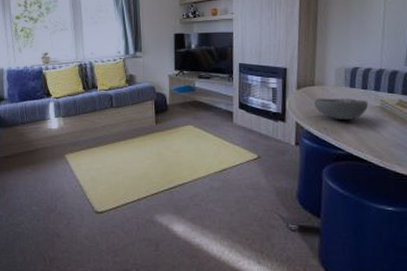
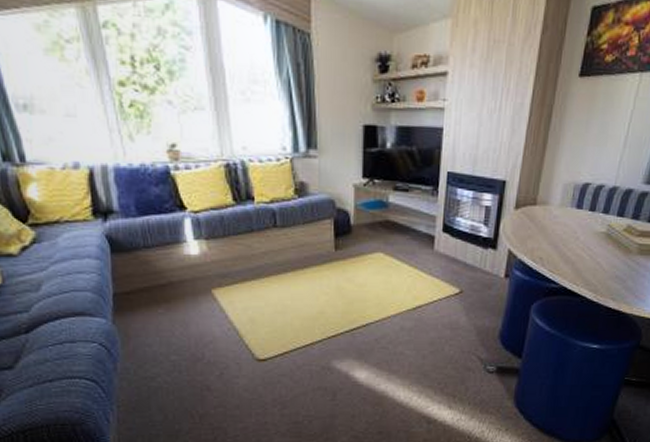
bowl: present [313,98,369,120] -> none [531,220,594,248]

